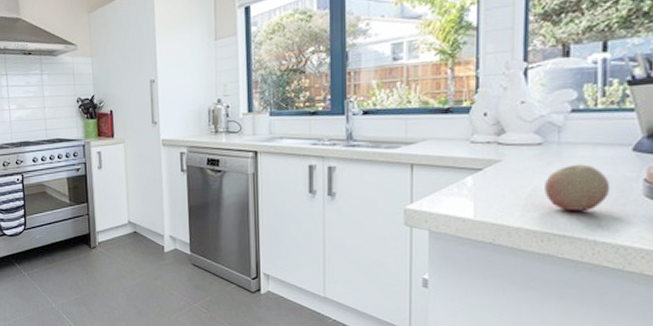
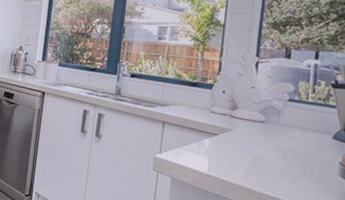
fruit: present [545,164,611,212] -> none [264,142,314,181]

